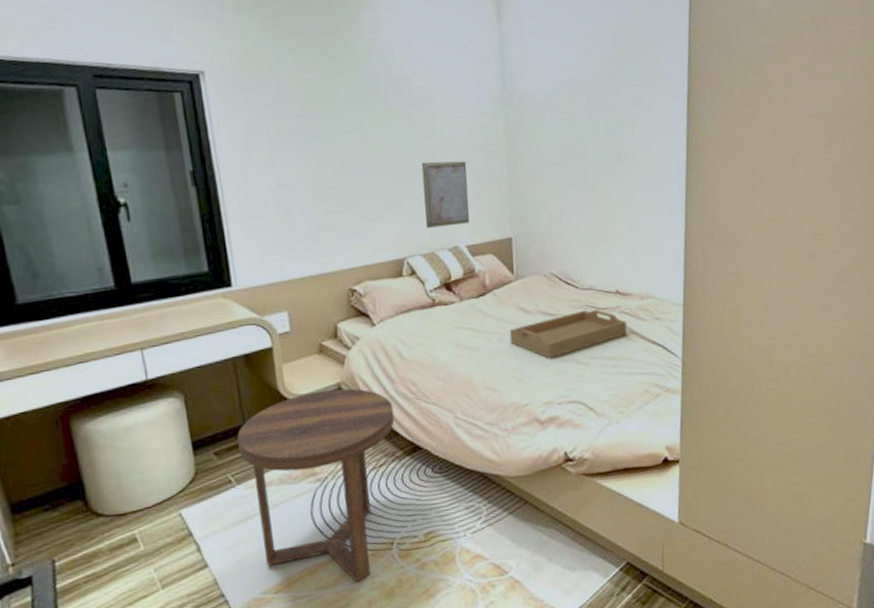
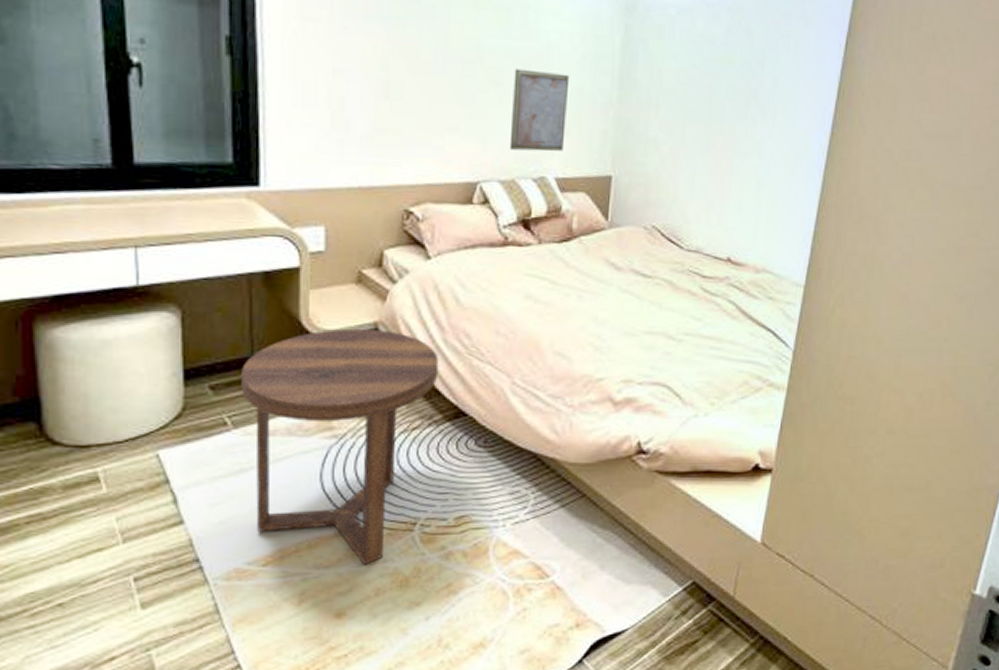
serving tray: present [509,309,628,359] -> none [591,275,735,329]

